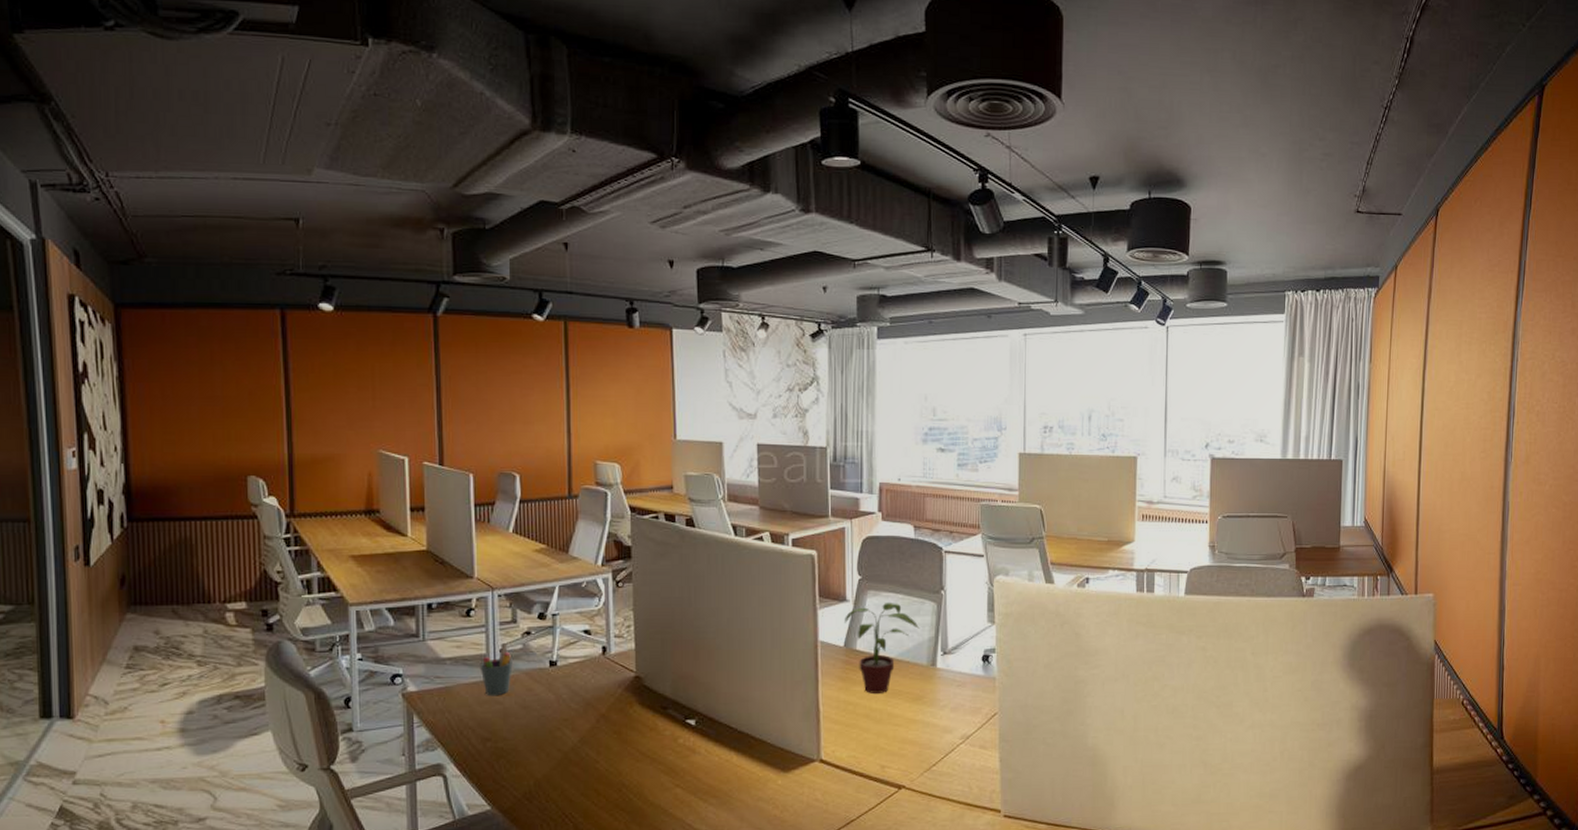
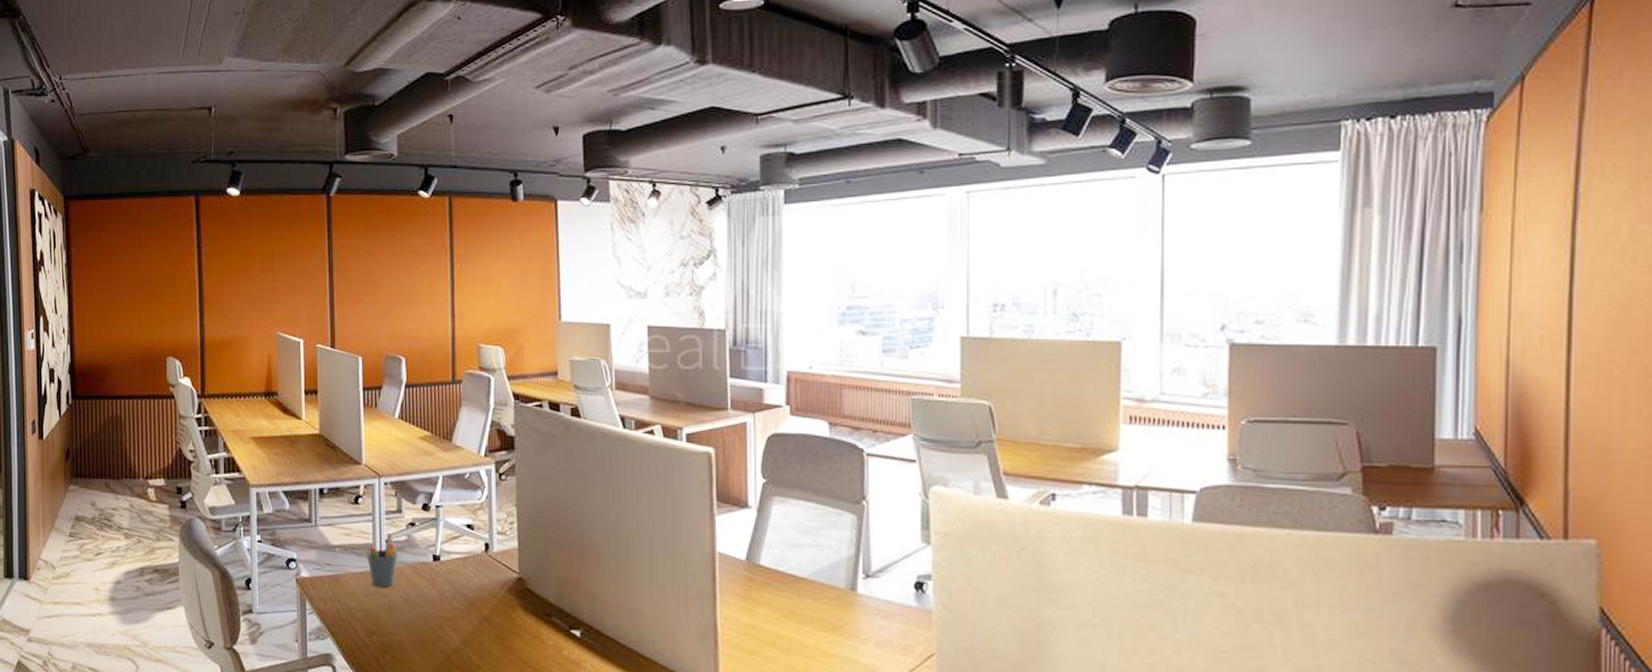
potted plant: present [845,602,920,693] -> none [746,511,837,618]

